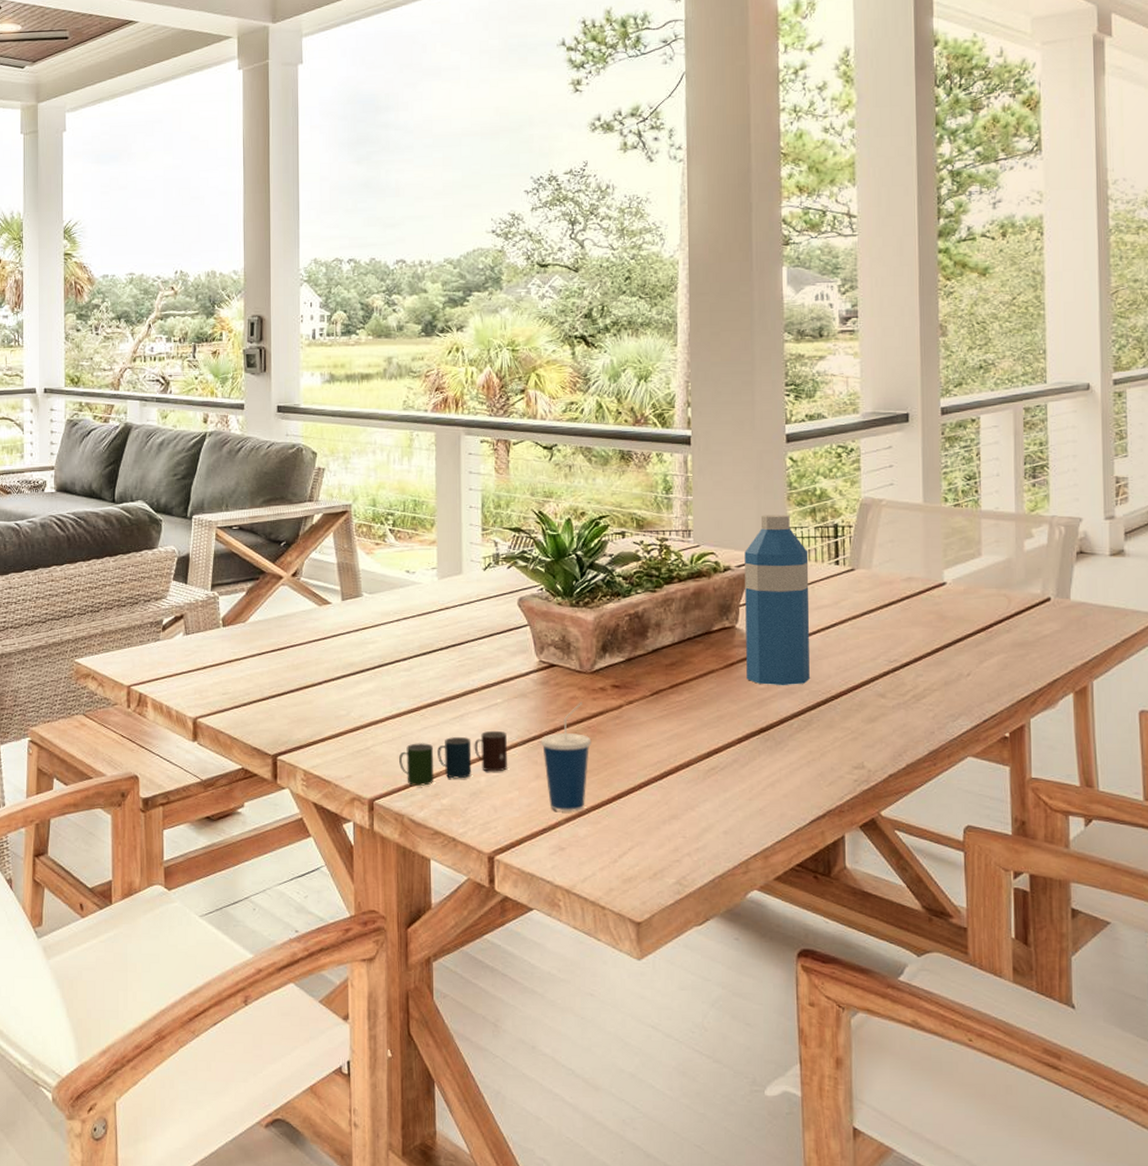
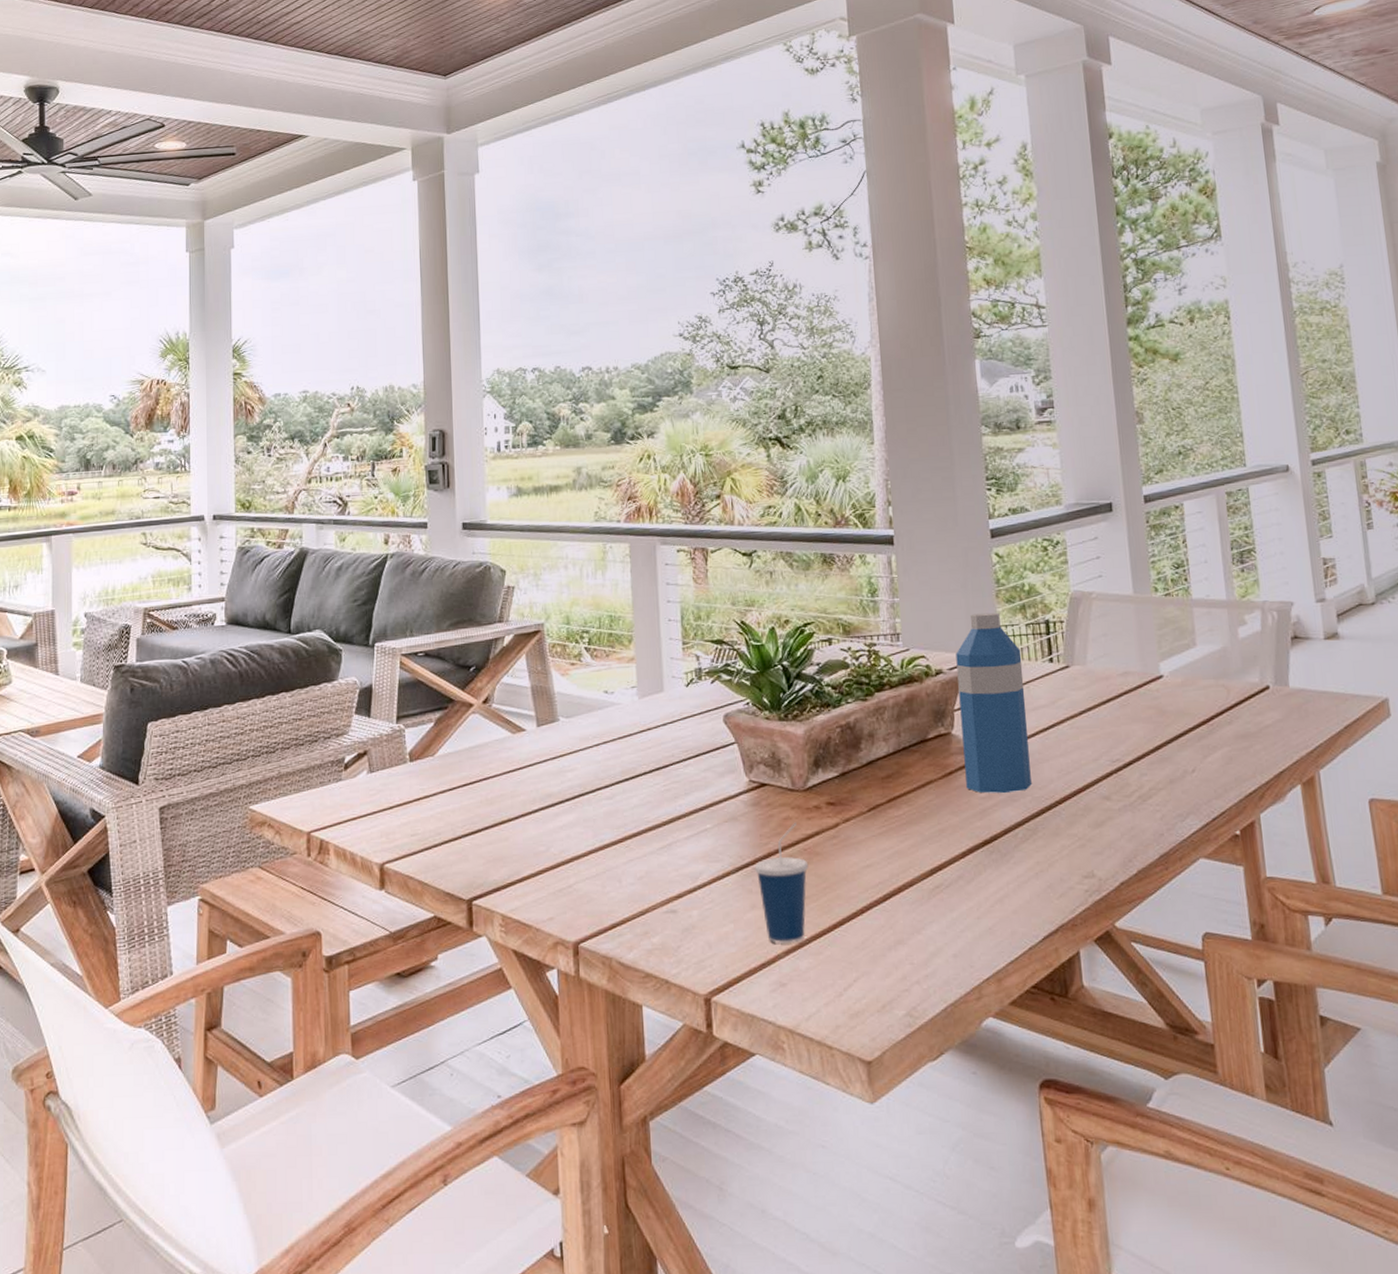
cup: present [399,730,507,786] -> none [604,858,720,925]

